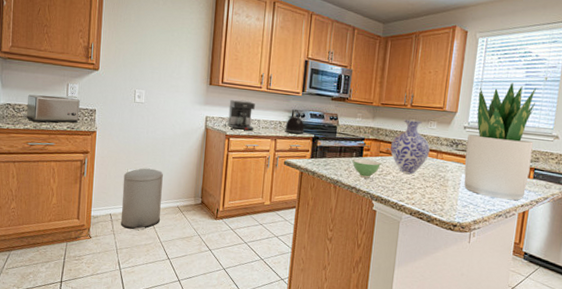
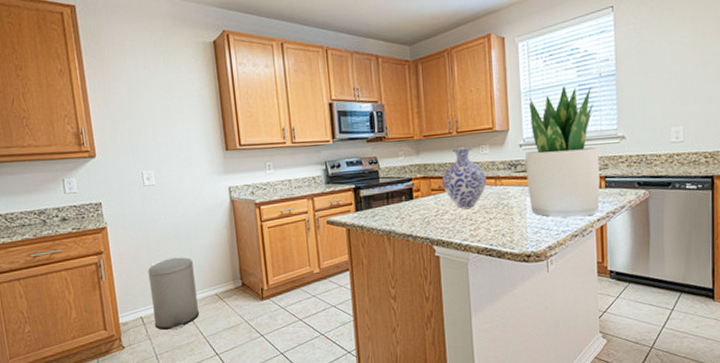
toaster: present [26,94,80,124] -> none [19,193,84,231]
coffee maker: present [227,100,255,131] -> none [252,160,286,196]
kettle: present [285,110,305,135] -> none [320,160,343,189]
bowl: present [352,159,381,178] -> none [402,201,435,223]

